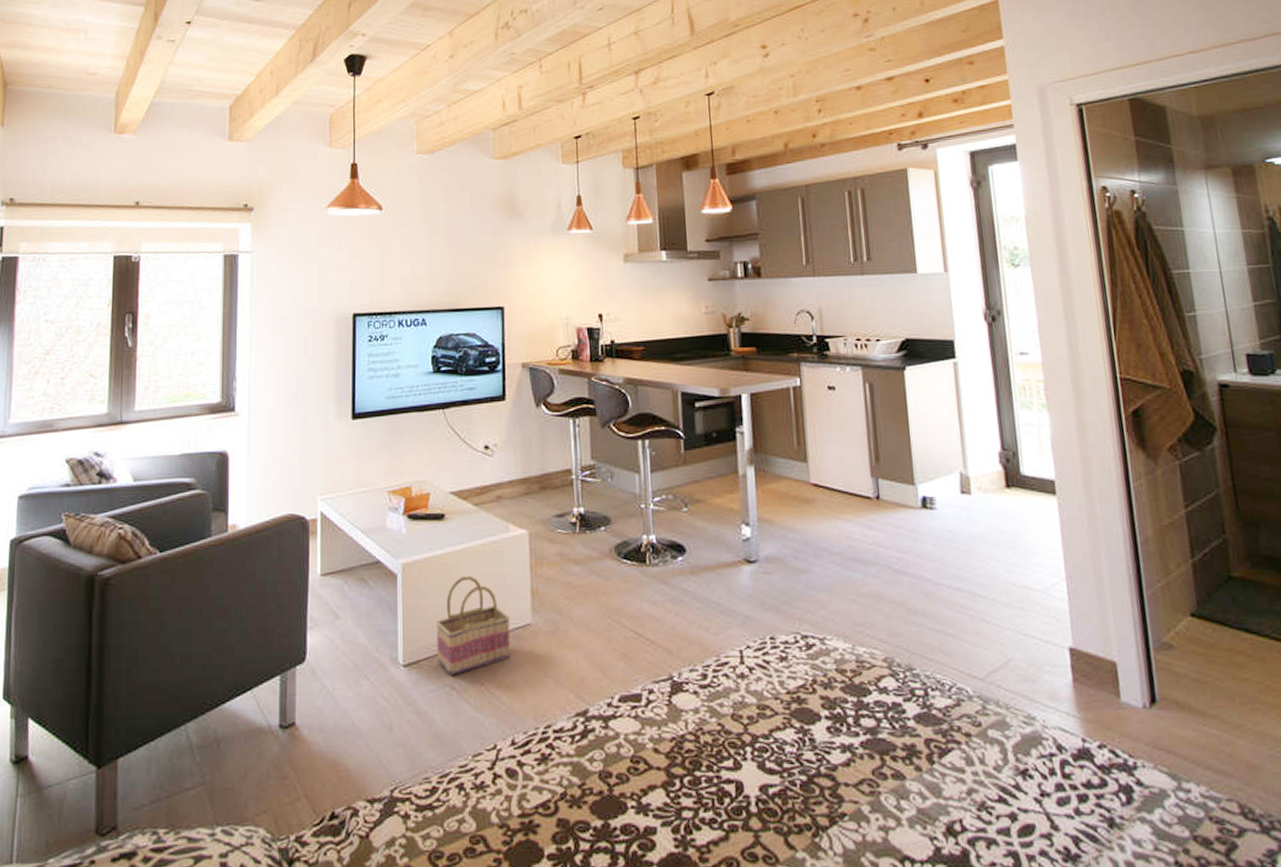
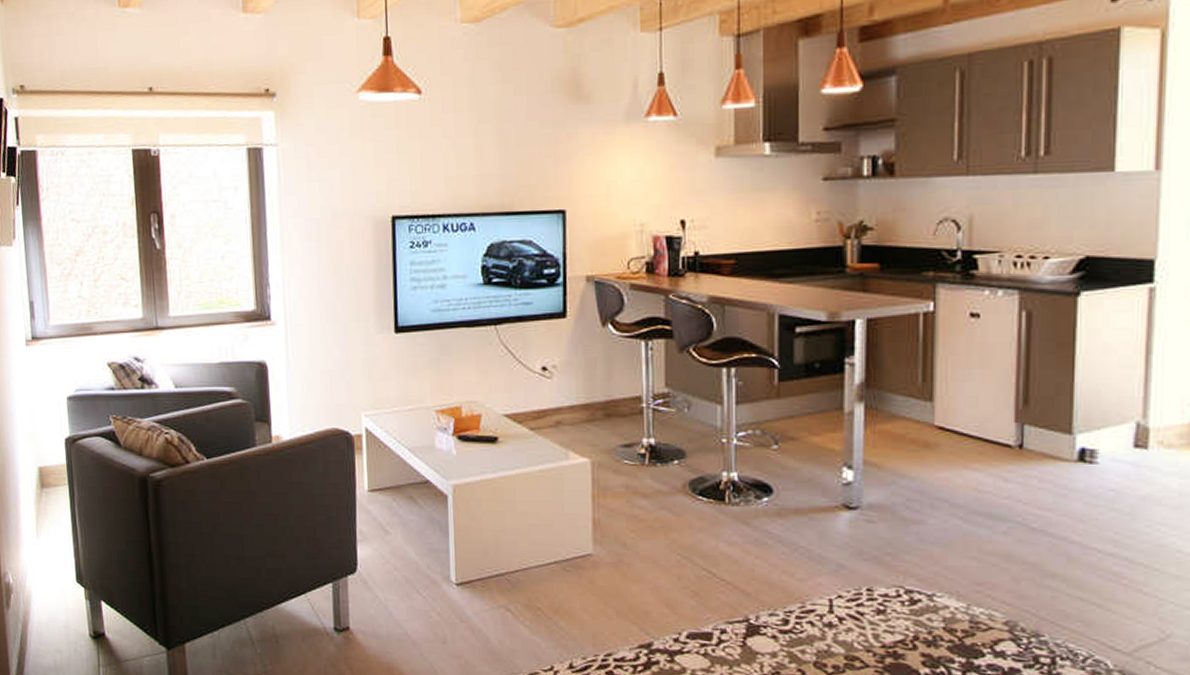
basket: present [435,575,511,675] -> none [489,501,570,598]

